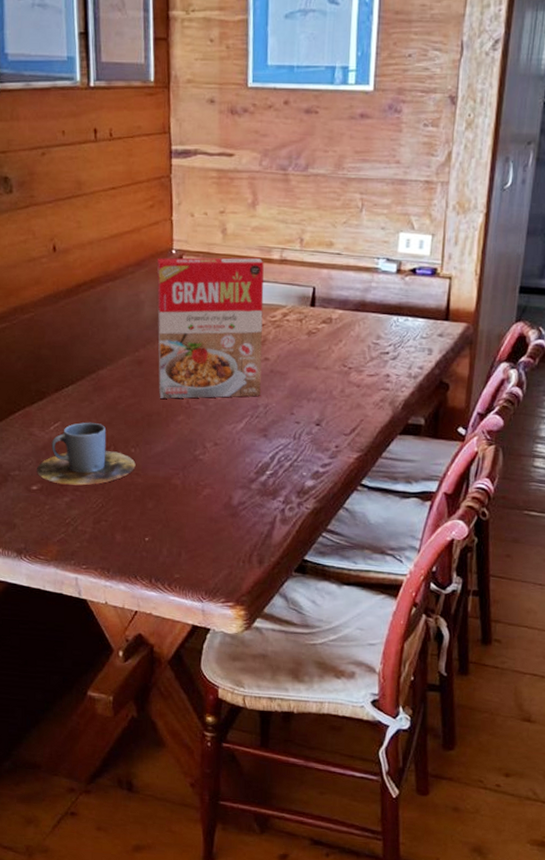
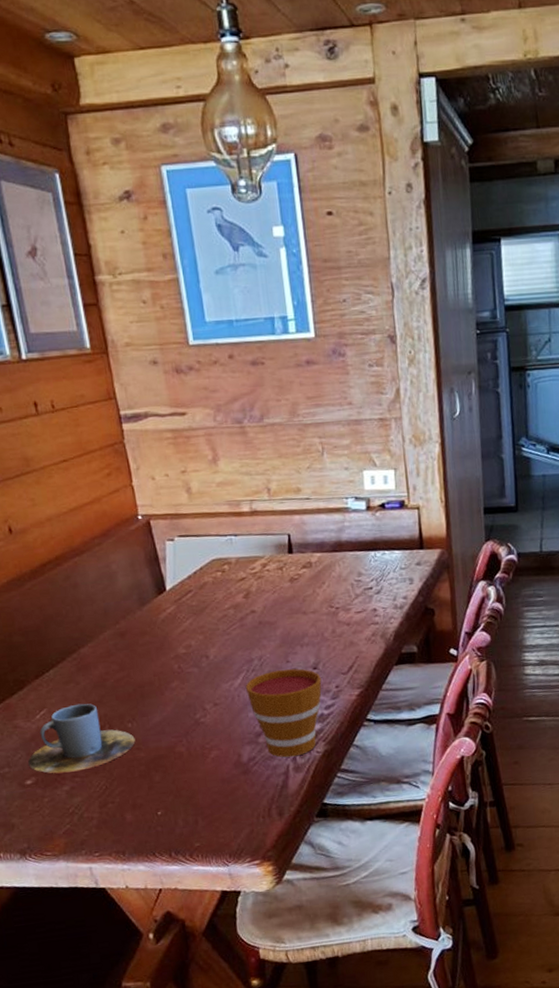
cereal box: present [156,257,264,399] -> none [123,512,253,668]
cup: none [247,420,323,509] -> present [245,668,322,758]

